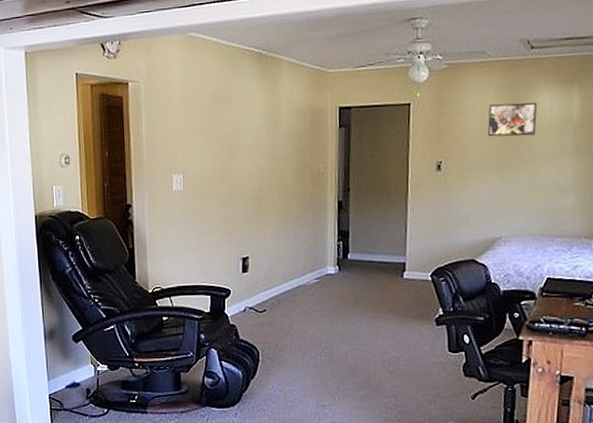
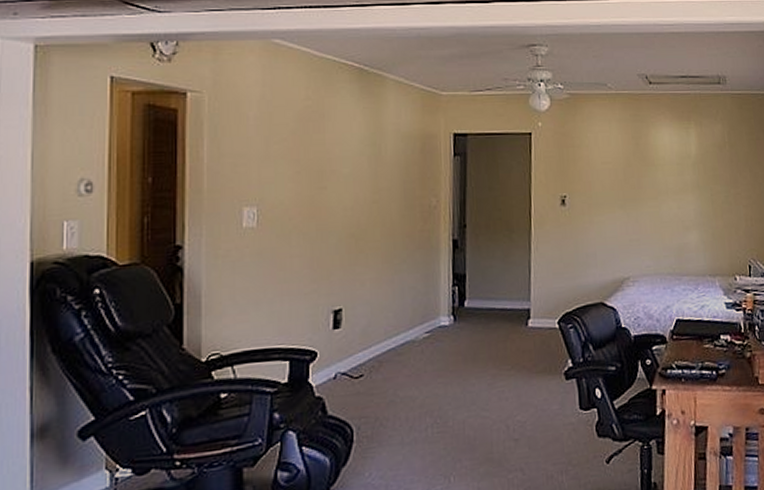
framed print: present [488,102,538,137] -> none [611,137,658,171]

